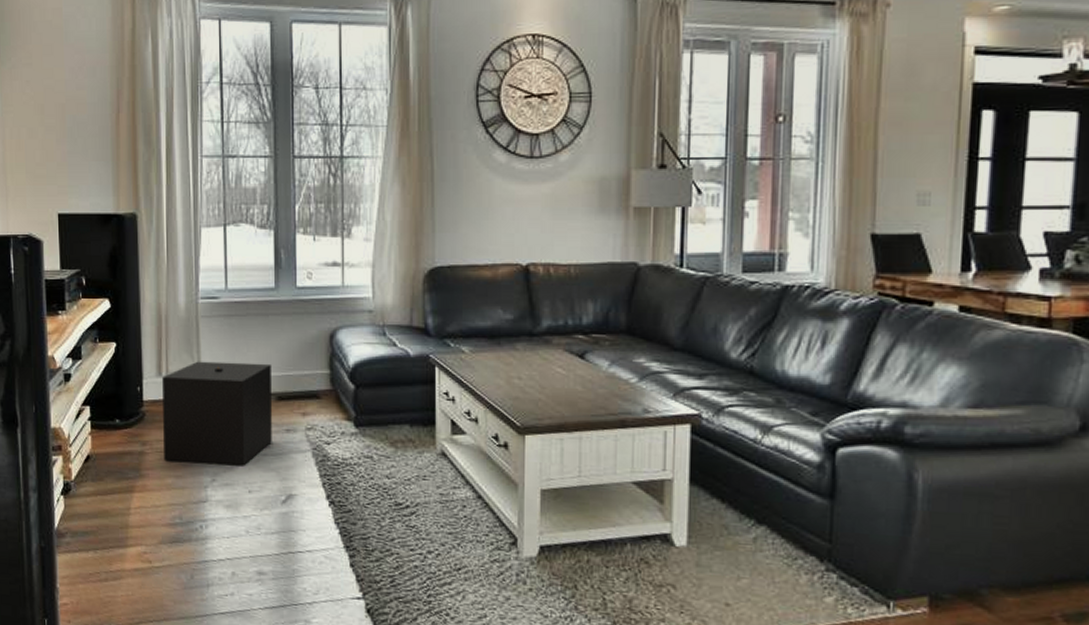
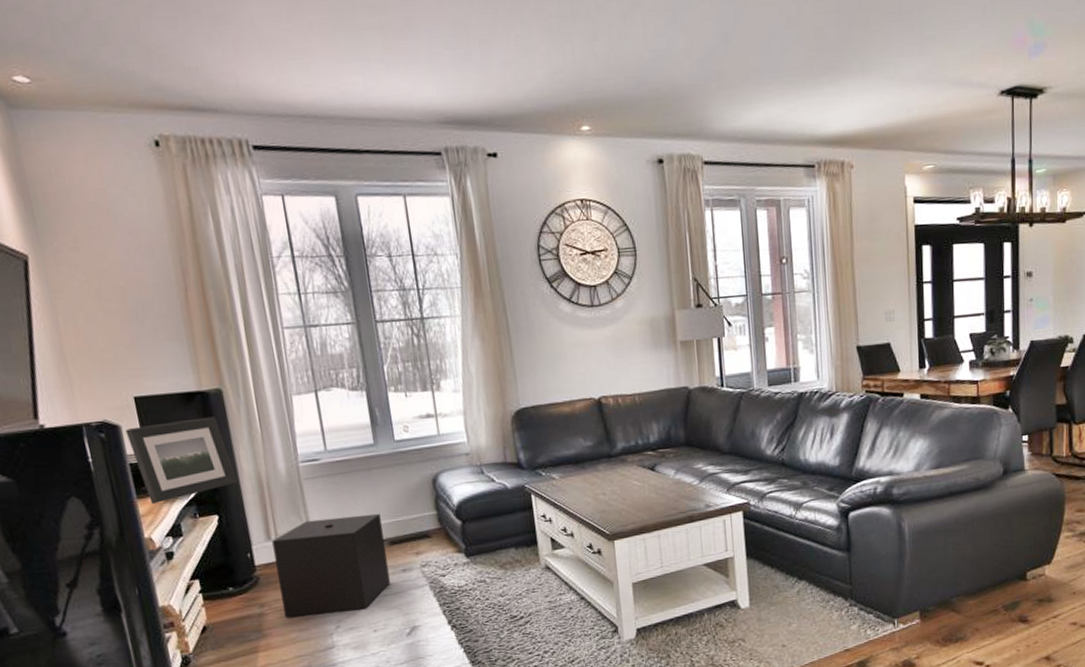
picture frame: none [46,241,139,324] -> present [125,416,238,505]

